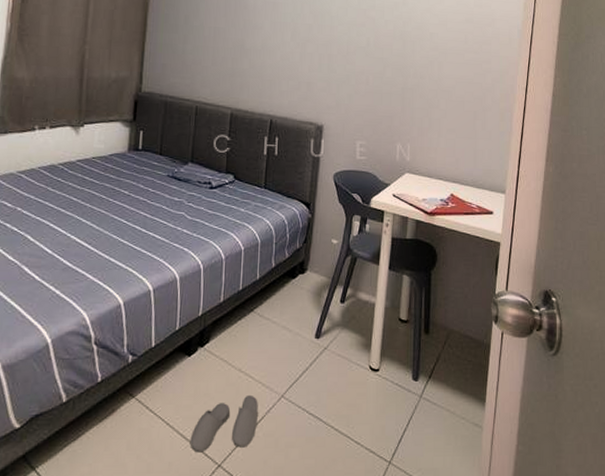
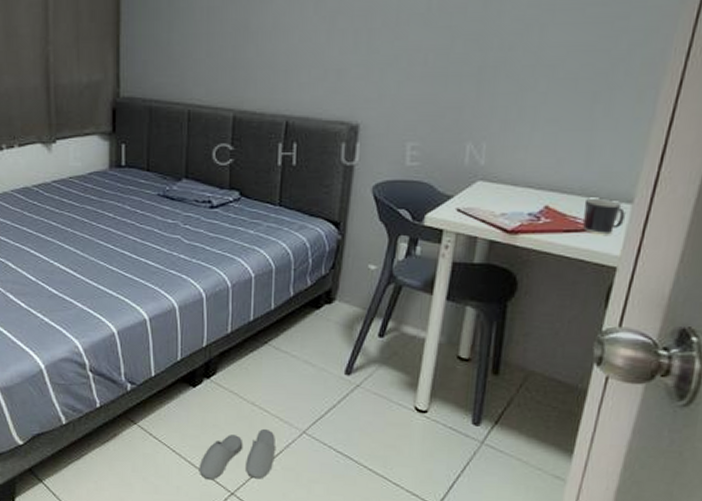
mug: none [476,189,501,217] -> present [583,199,625,235]

